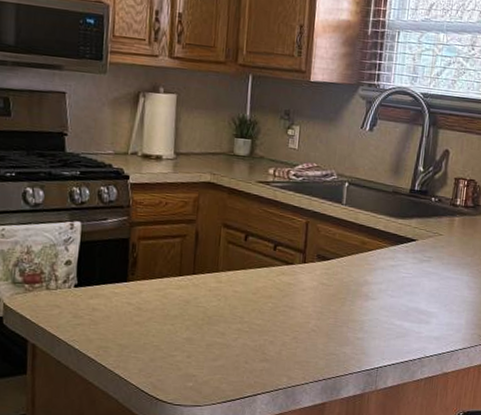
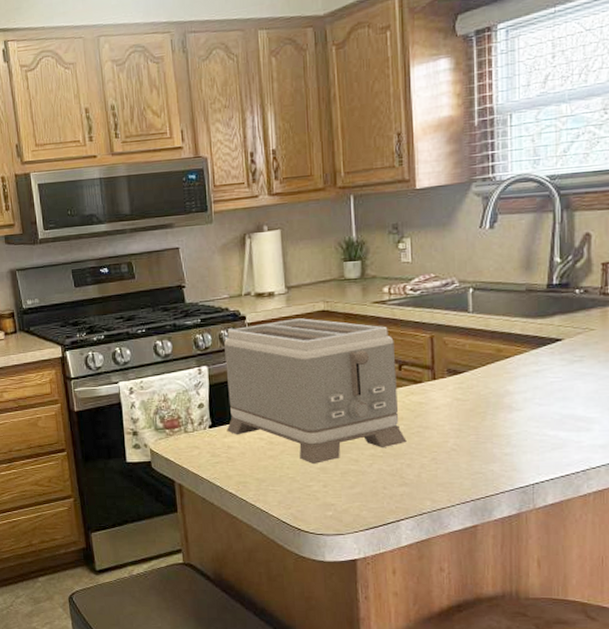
toaster: none [93,185,273,335] -> present [224,318,407,465]

